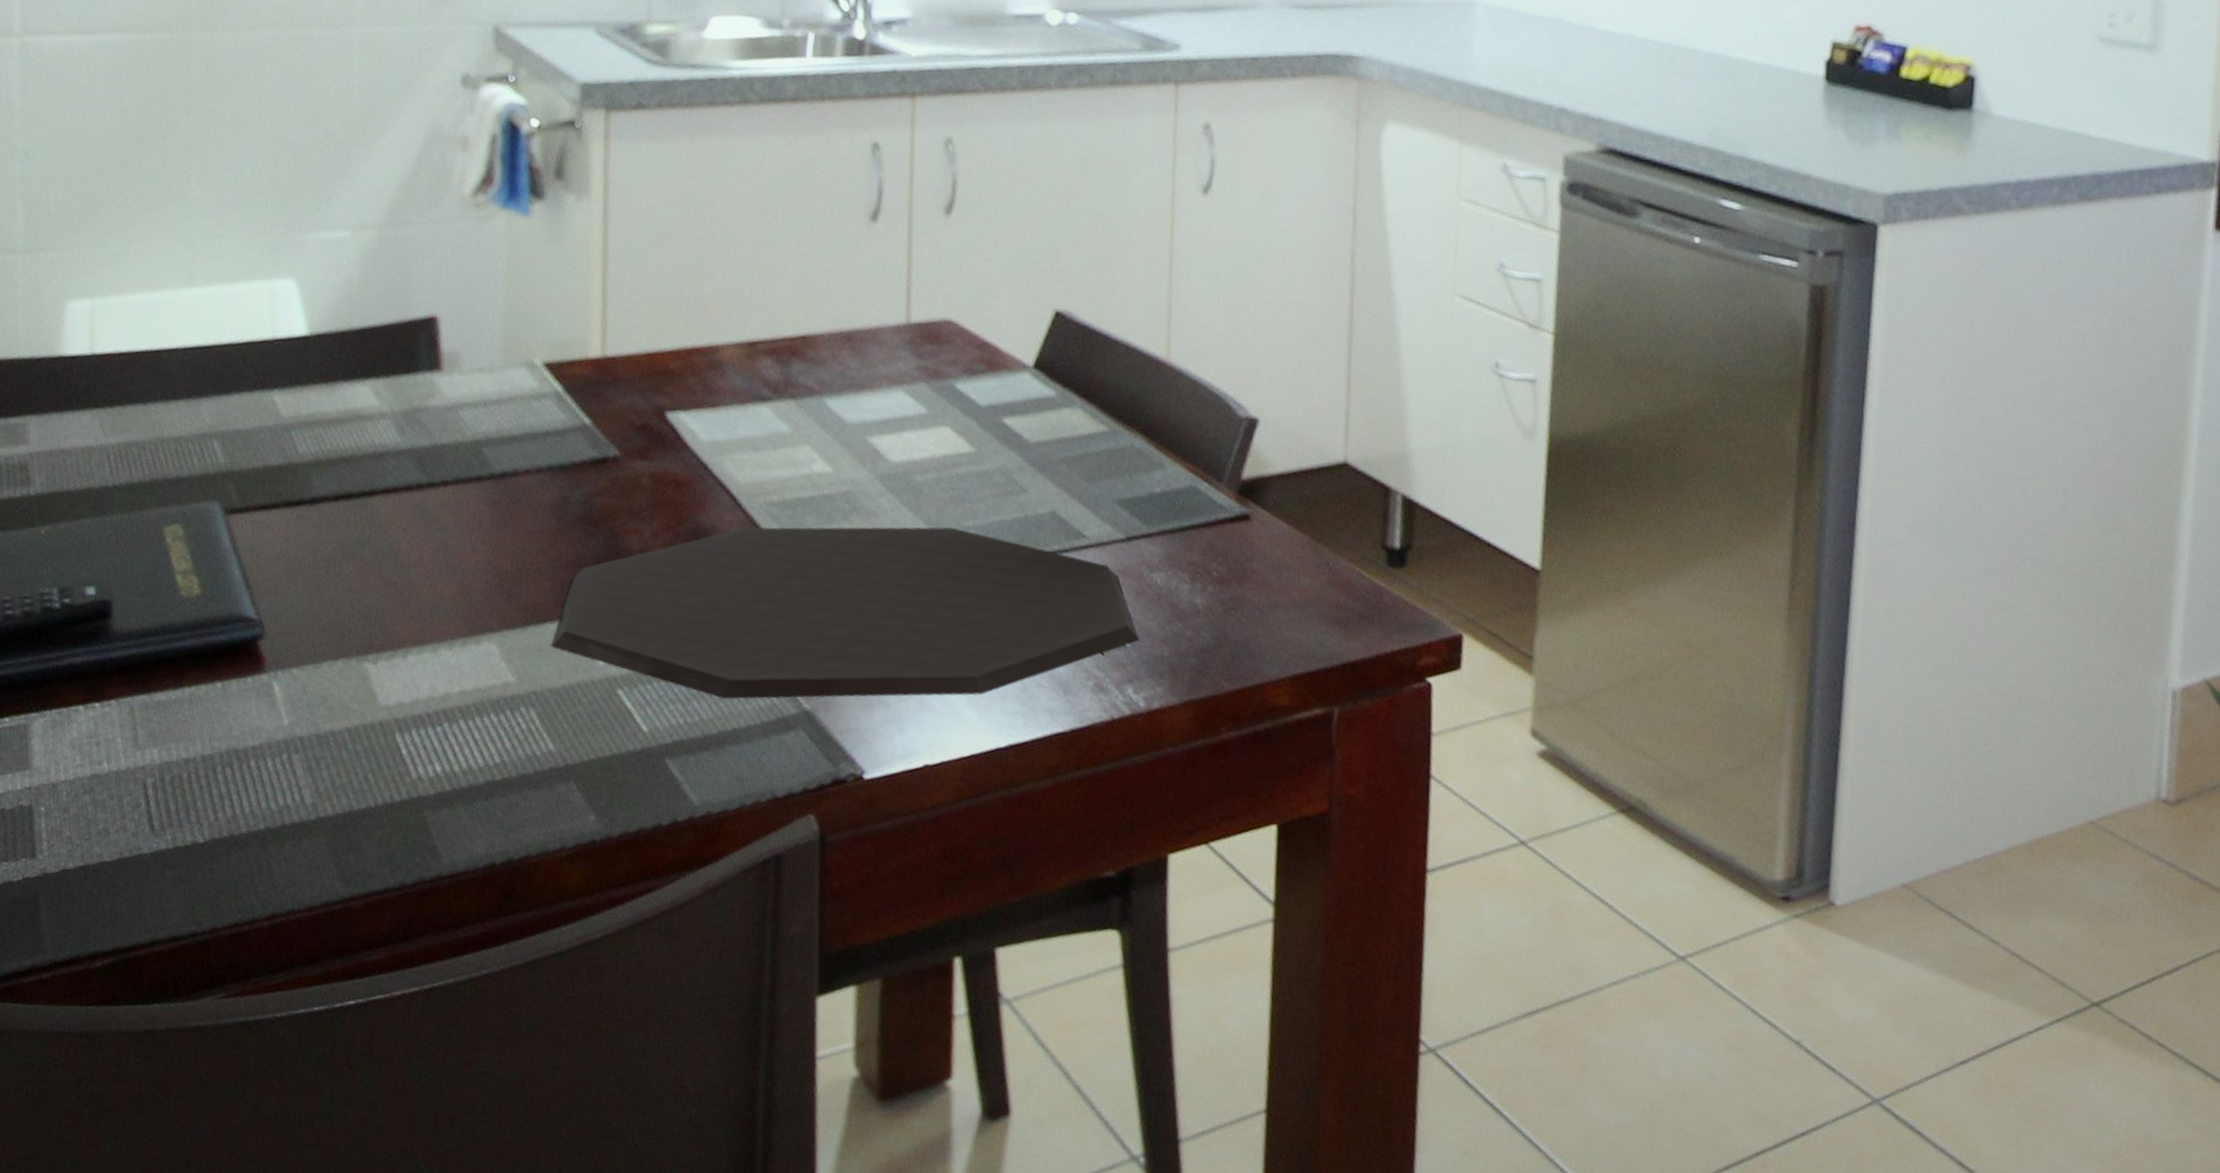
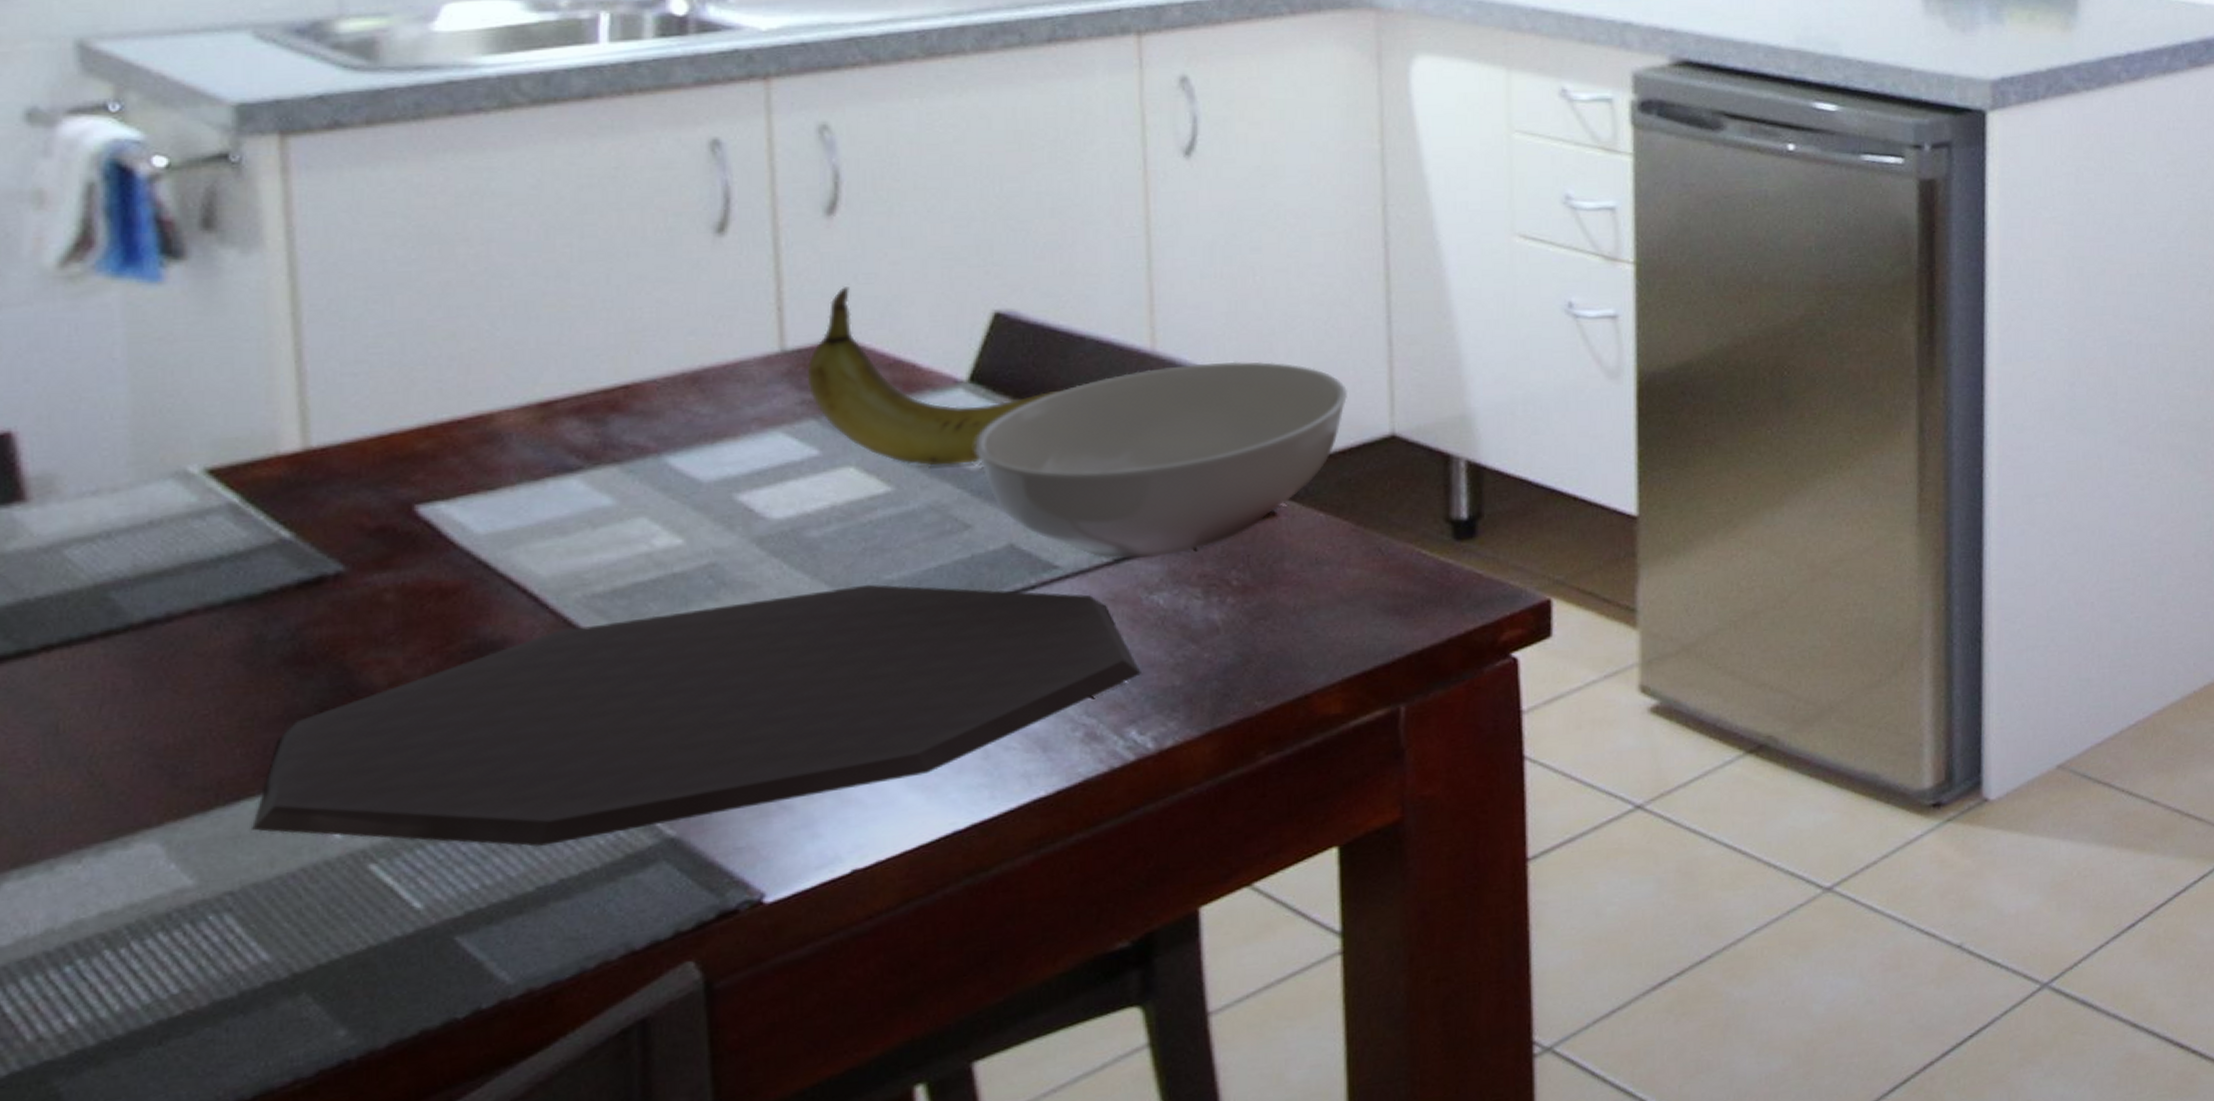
fruit: none [922,276,1100,438] -> present [806,287,1064,466]
bowl: none [1034,376,1312,541] -> present [975,361,1347,559]

